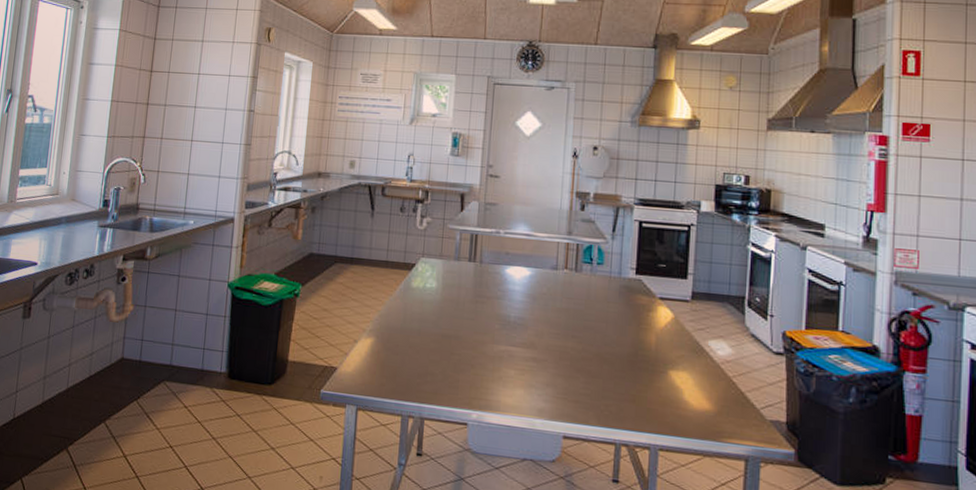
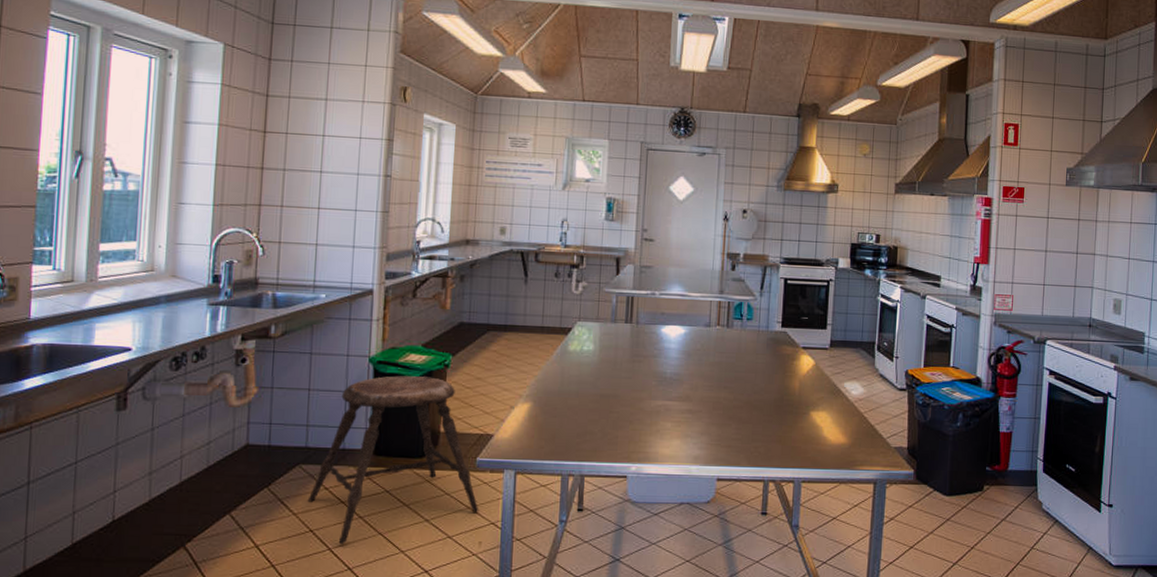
stool: none [169,302,322,463] -> present [307,376,479,544]

